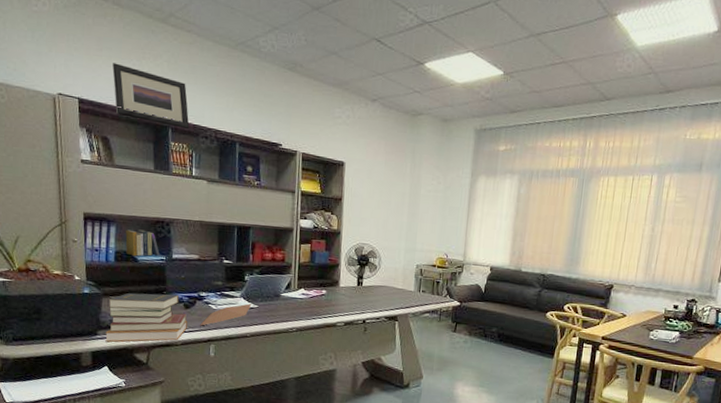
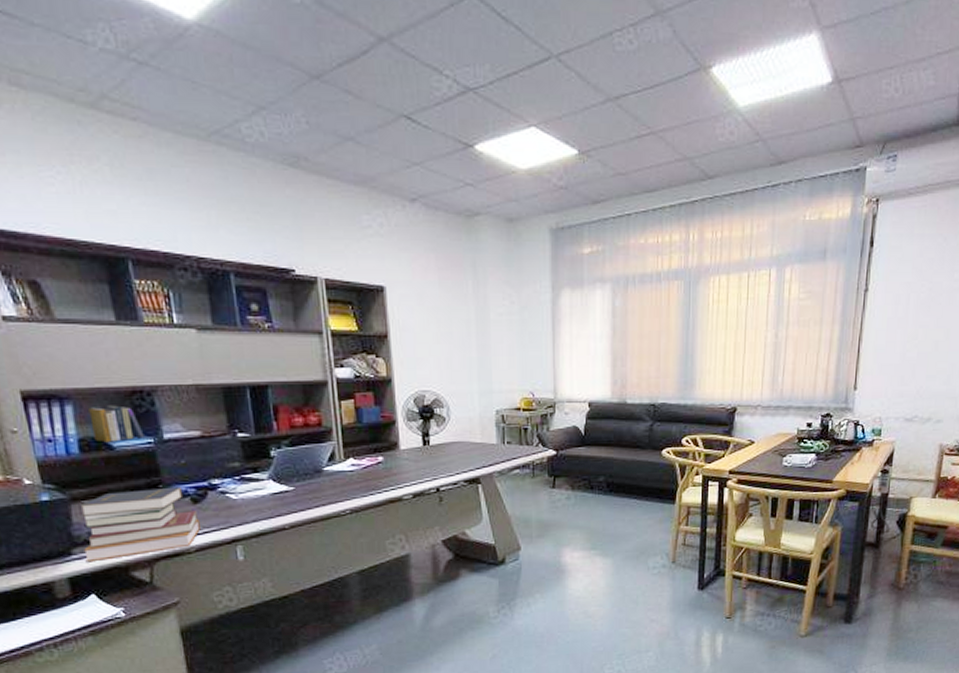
picture frame: present [112,63,190,129] -> none [25,172,158,259]
papers: present [200,303,252,326] -> none [218,486,286,524]

